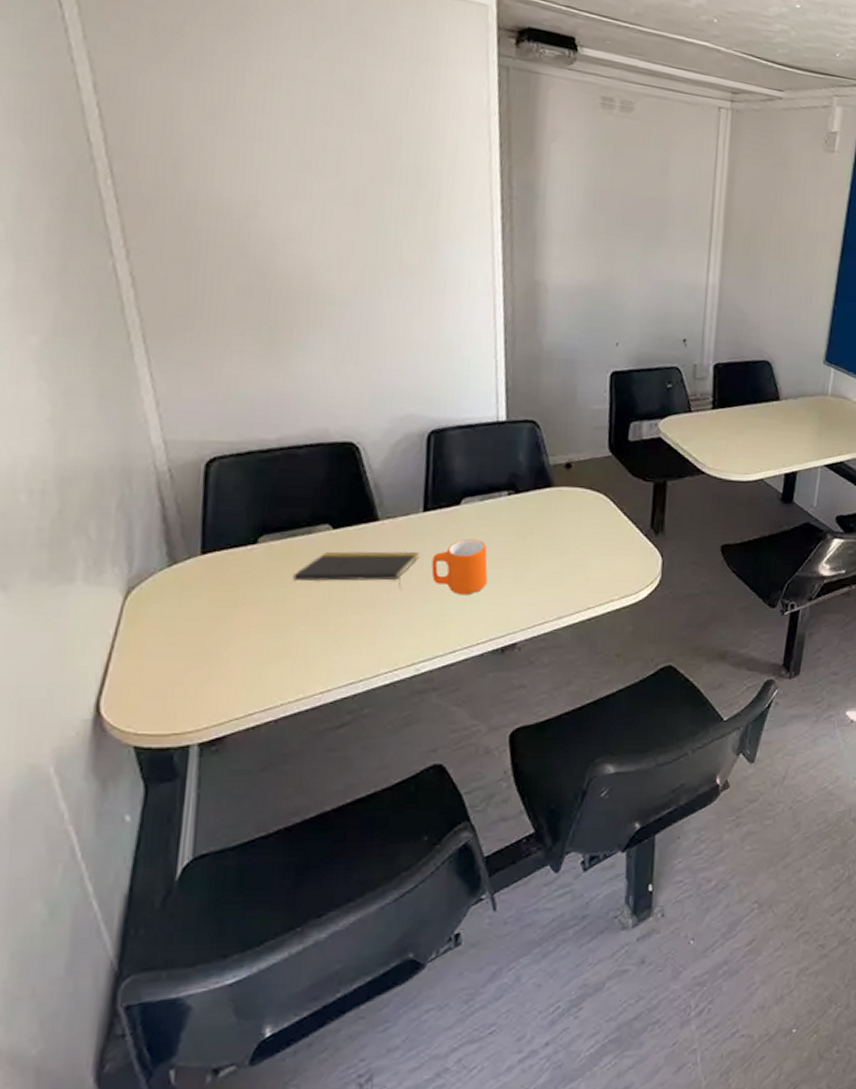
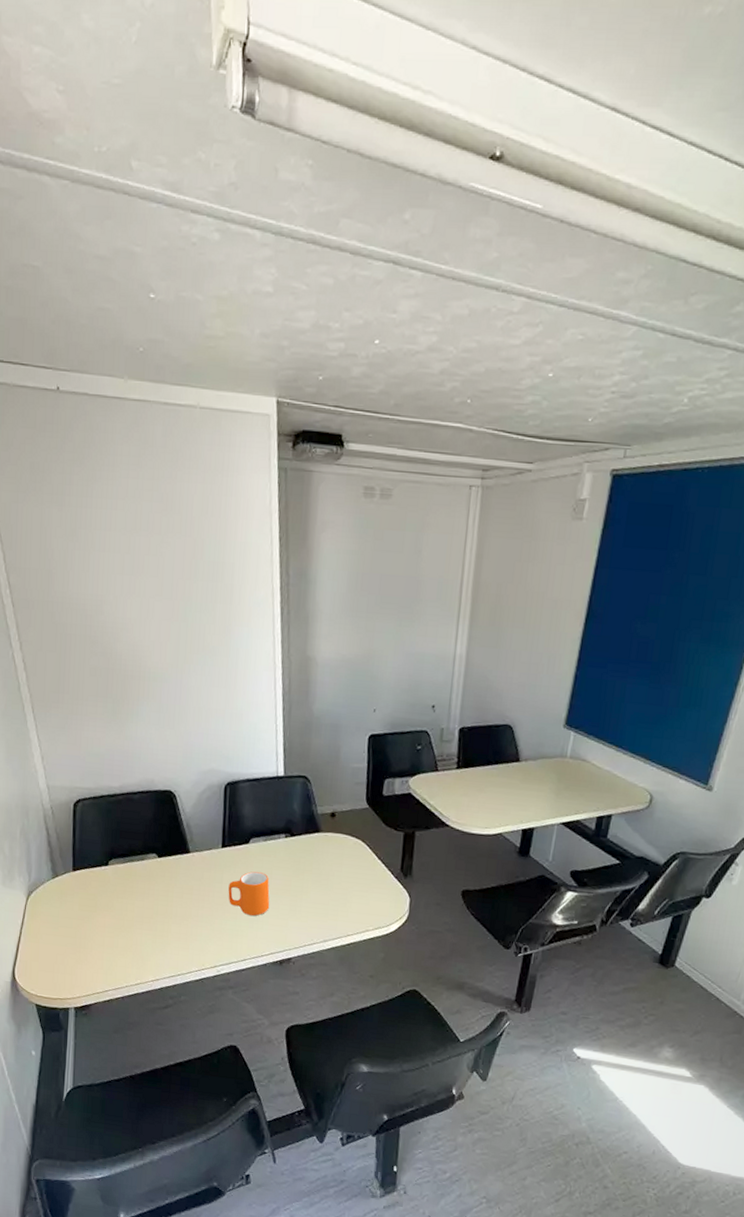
notepad: present [293,551,420,589] -> none [132,875,219,908]

